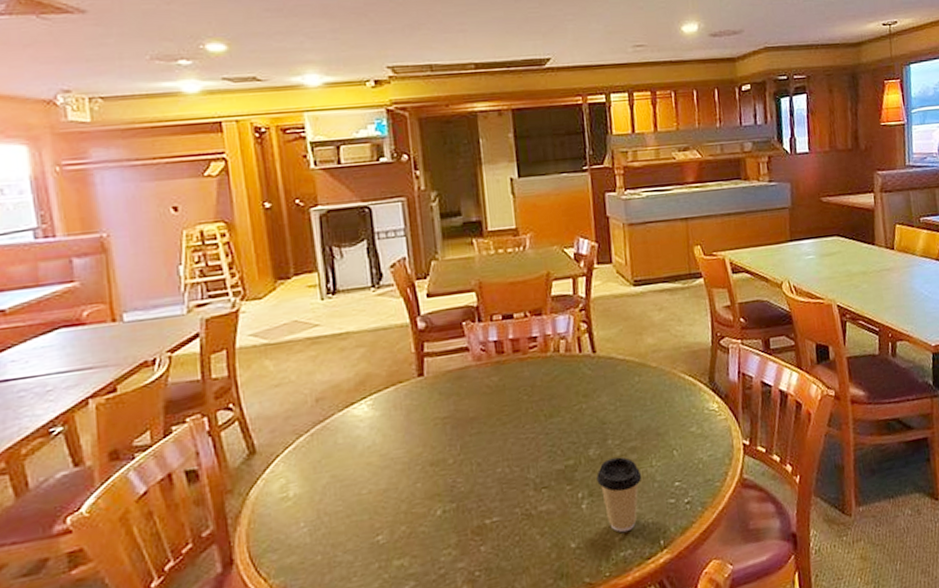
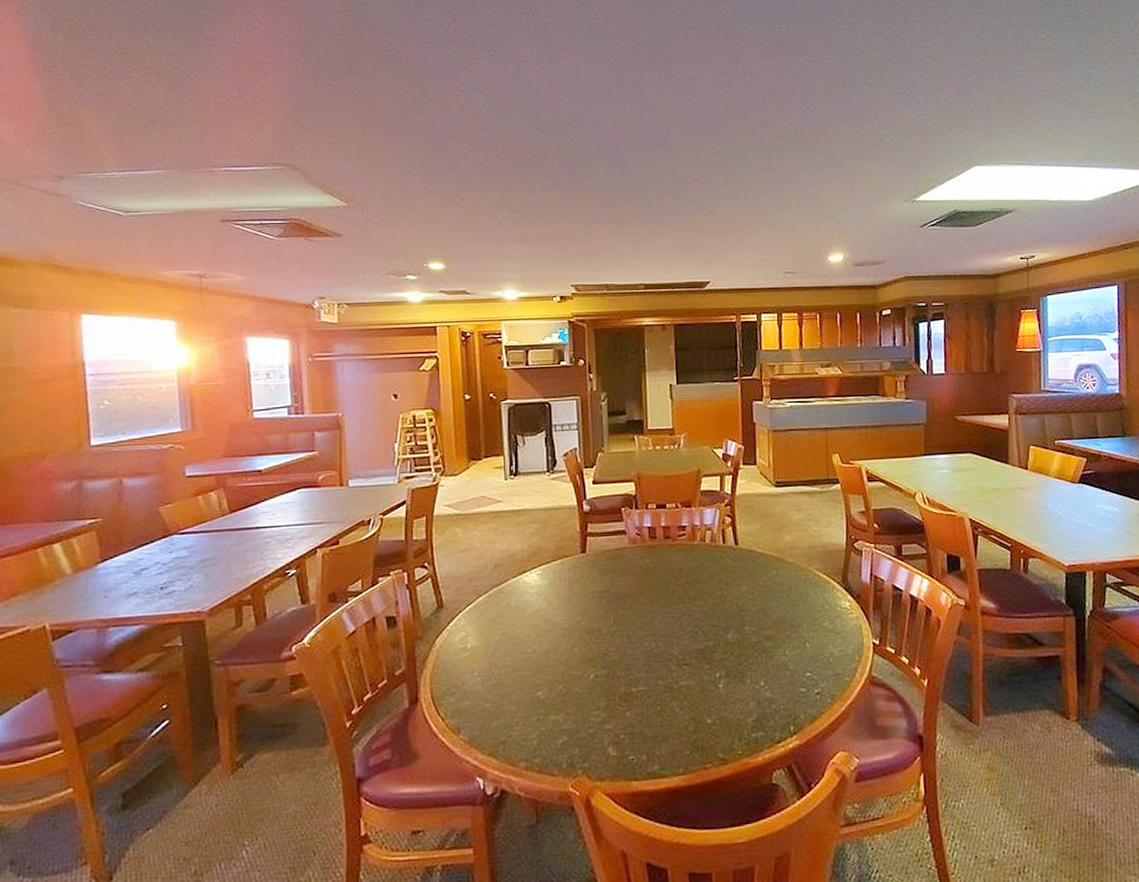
coffee cup: present [597,457,642,533] -> none [734,643,776,715]

